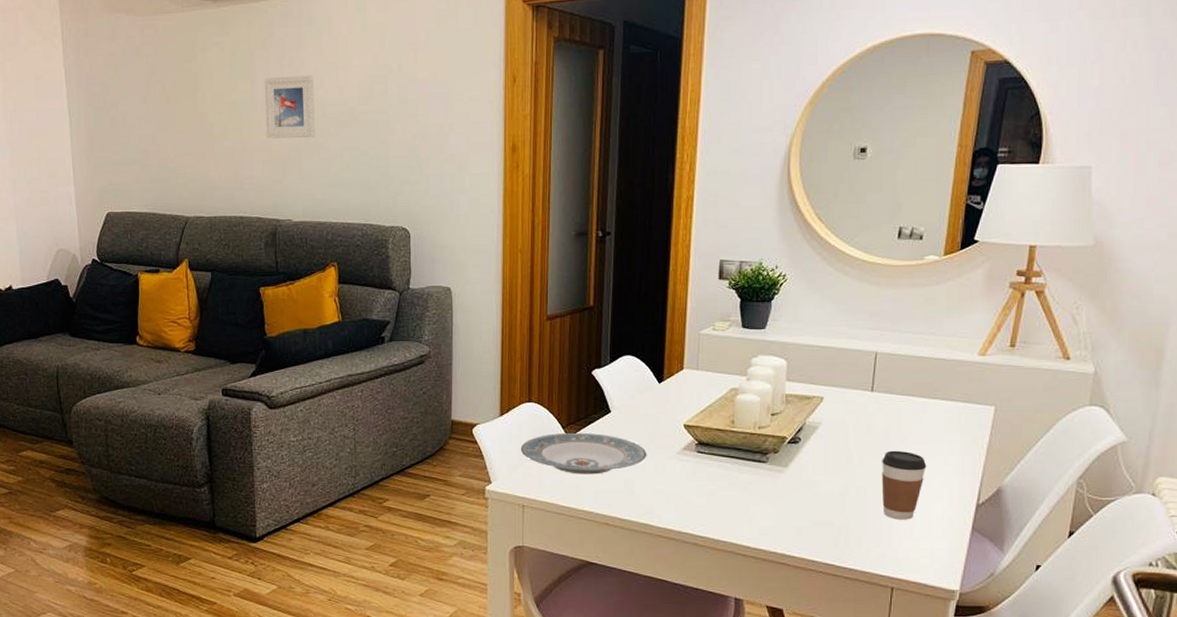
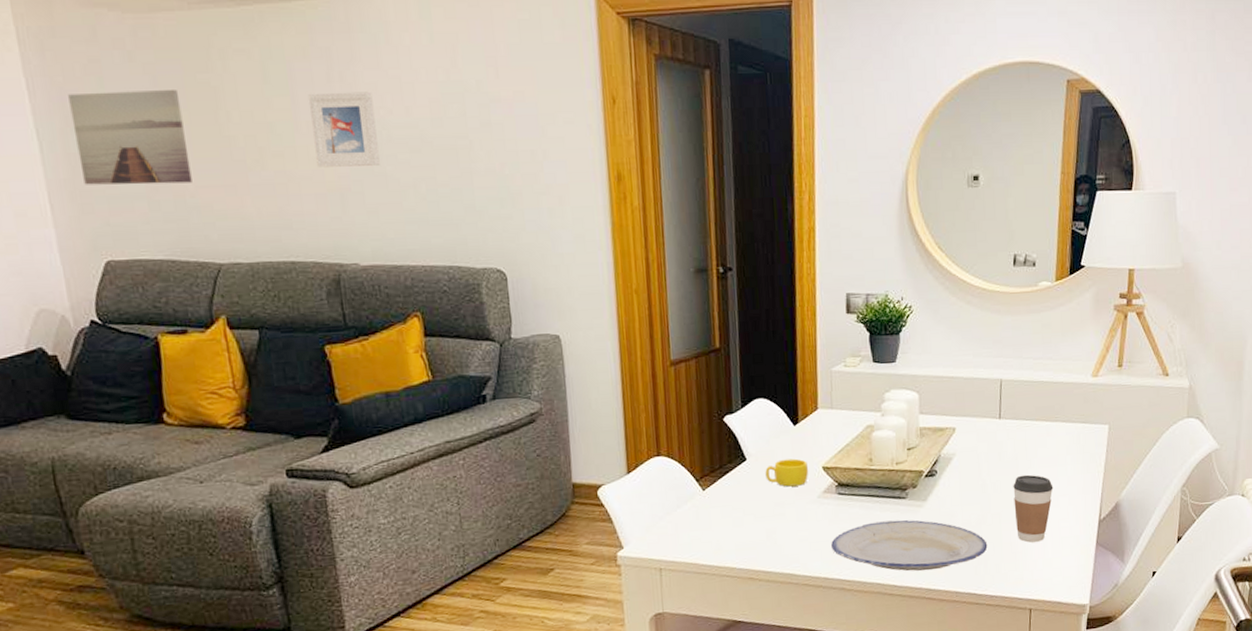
wall art: none [92,76,173,152] -> present [68,90,192,185]
plate: present [520,432,647,475] -> none [652,484,788,530]
cup: none [628,414,670,441] -> present [765,458,809,487]
plate: none [687,483,850,536] -> present [831,520,988,571]

